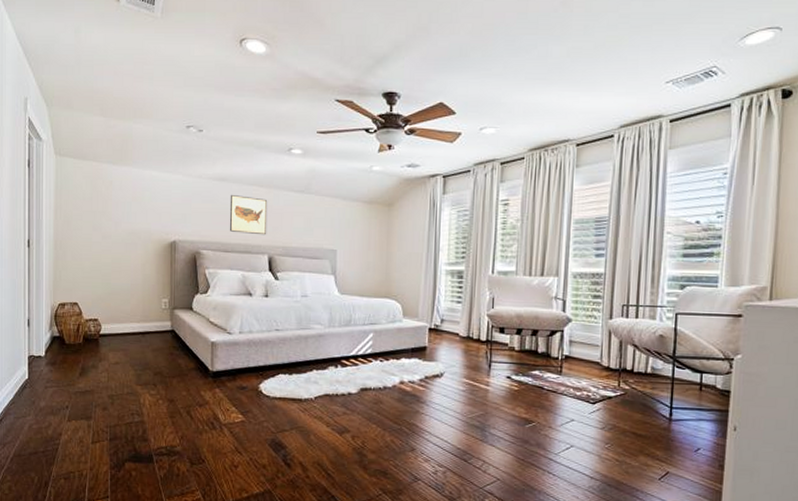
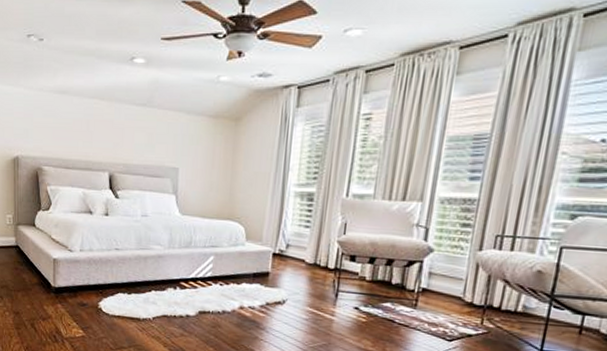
wall art: present [229,195,268,235] -> none [70,109,109,152]

